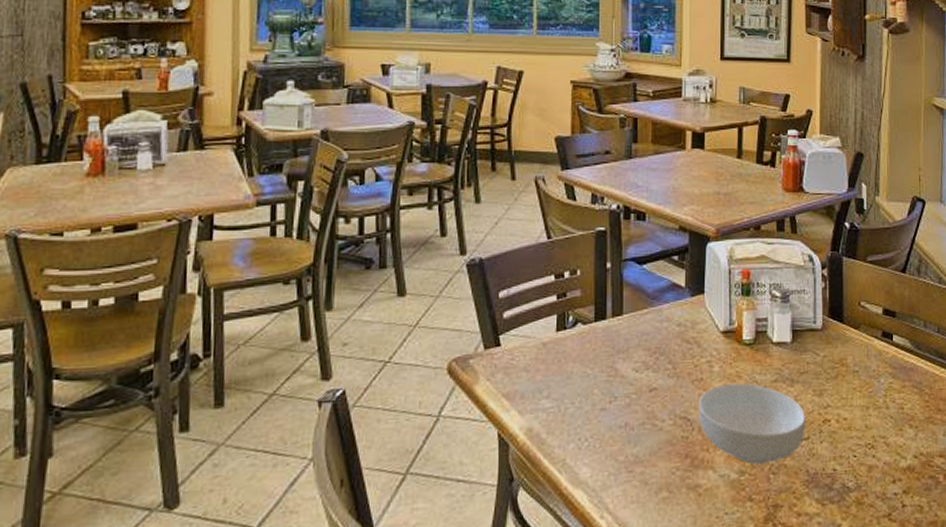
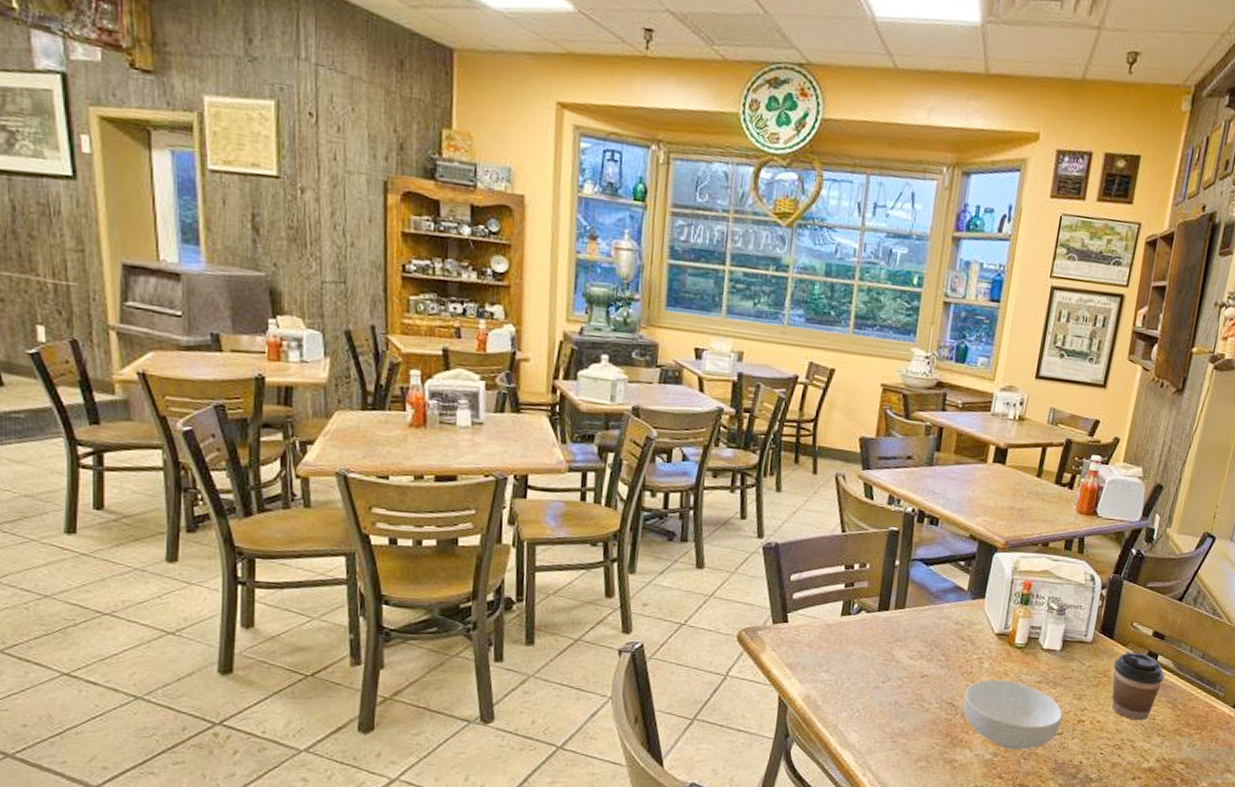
coffee cup: none [850,334,903,413] -> present [1112,652,1165,721]

